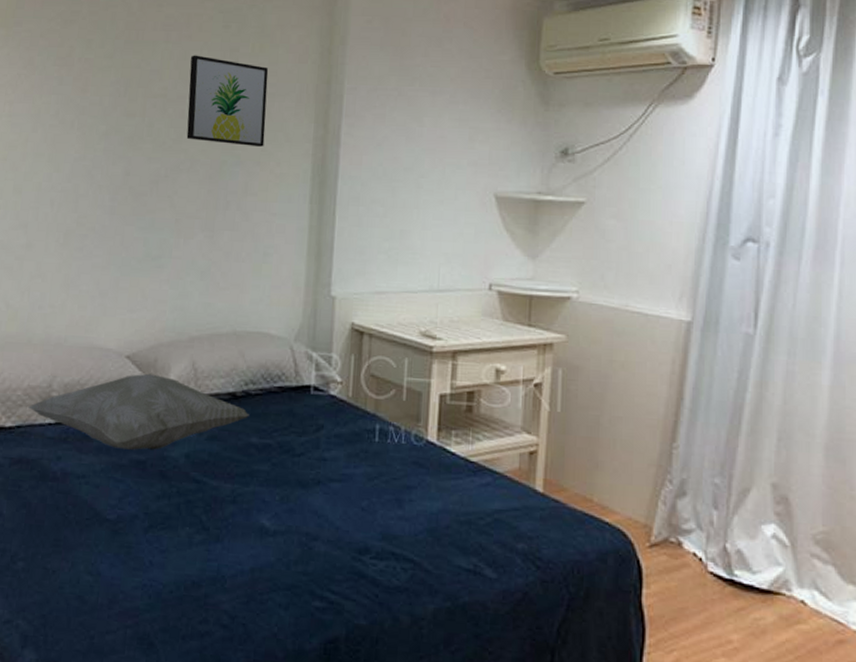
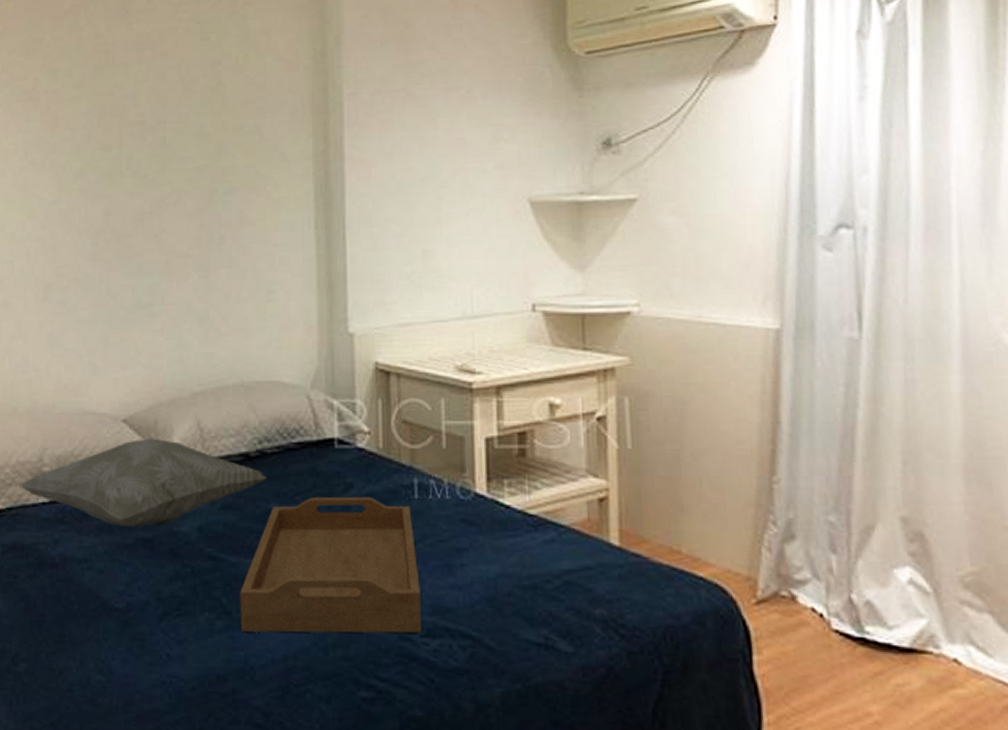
wall art: present [186,55,269,147] -> none [167,73,258,171]
serving tray: none [216,434,374,555] -> present [240,496,422,633]

